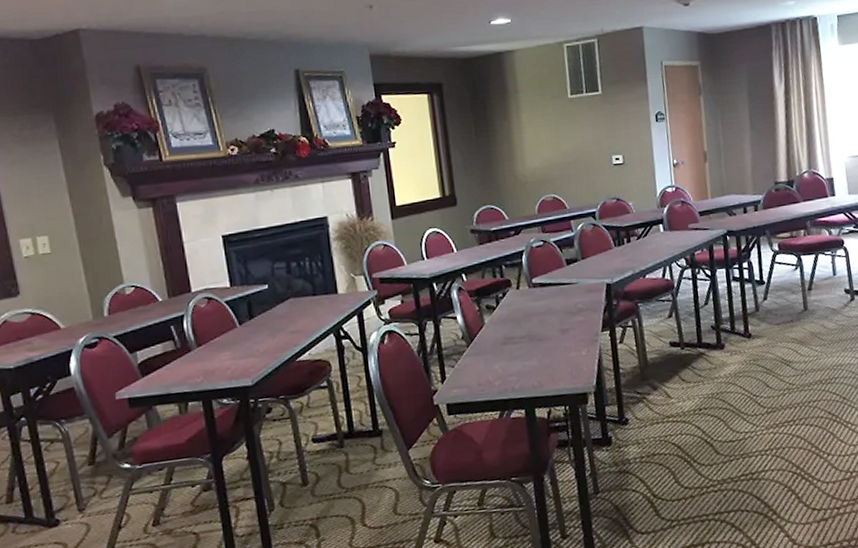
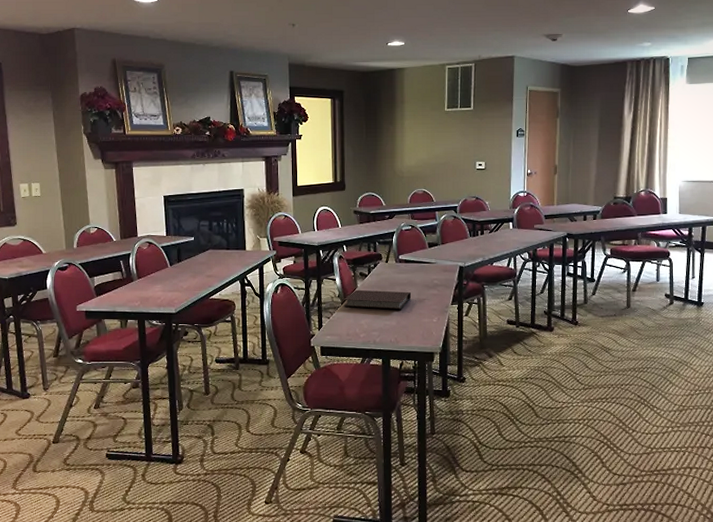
notebook: none [469,322,552,351] -> present [343,289,411,310]

